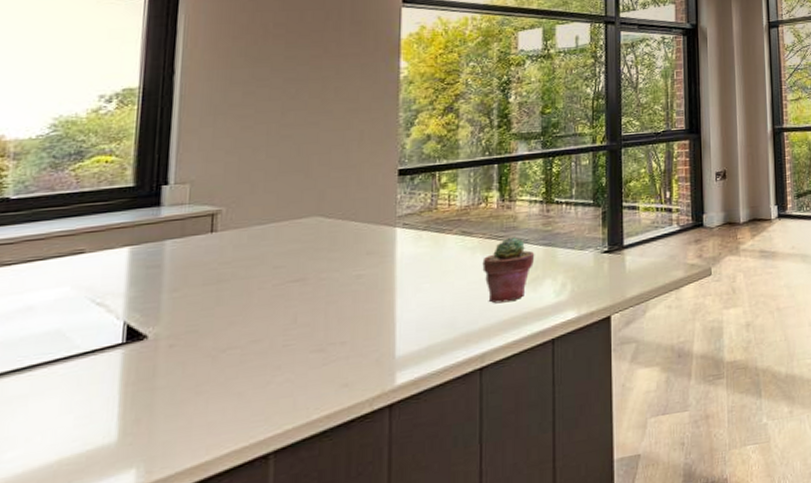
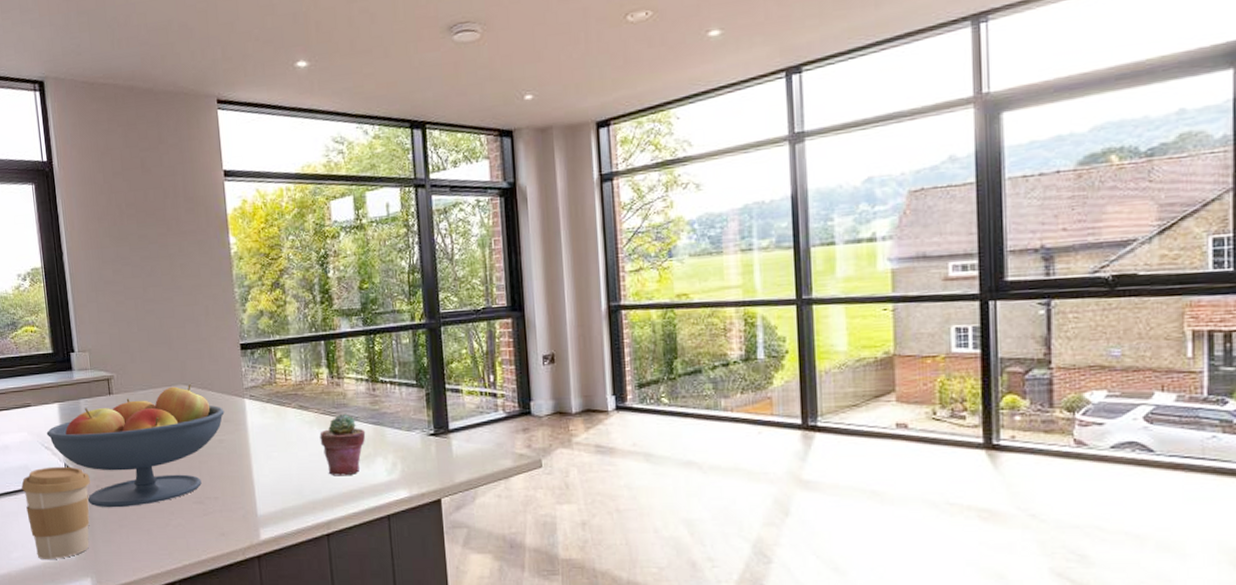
coffee cup: none [42,325,161,456] -> present [21,466,90,560]
fruit bowl: none [102,215,368,373] -> present [46,384,225,508]

